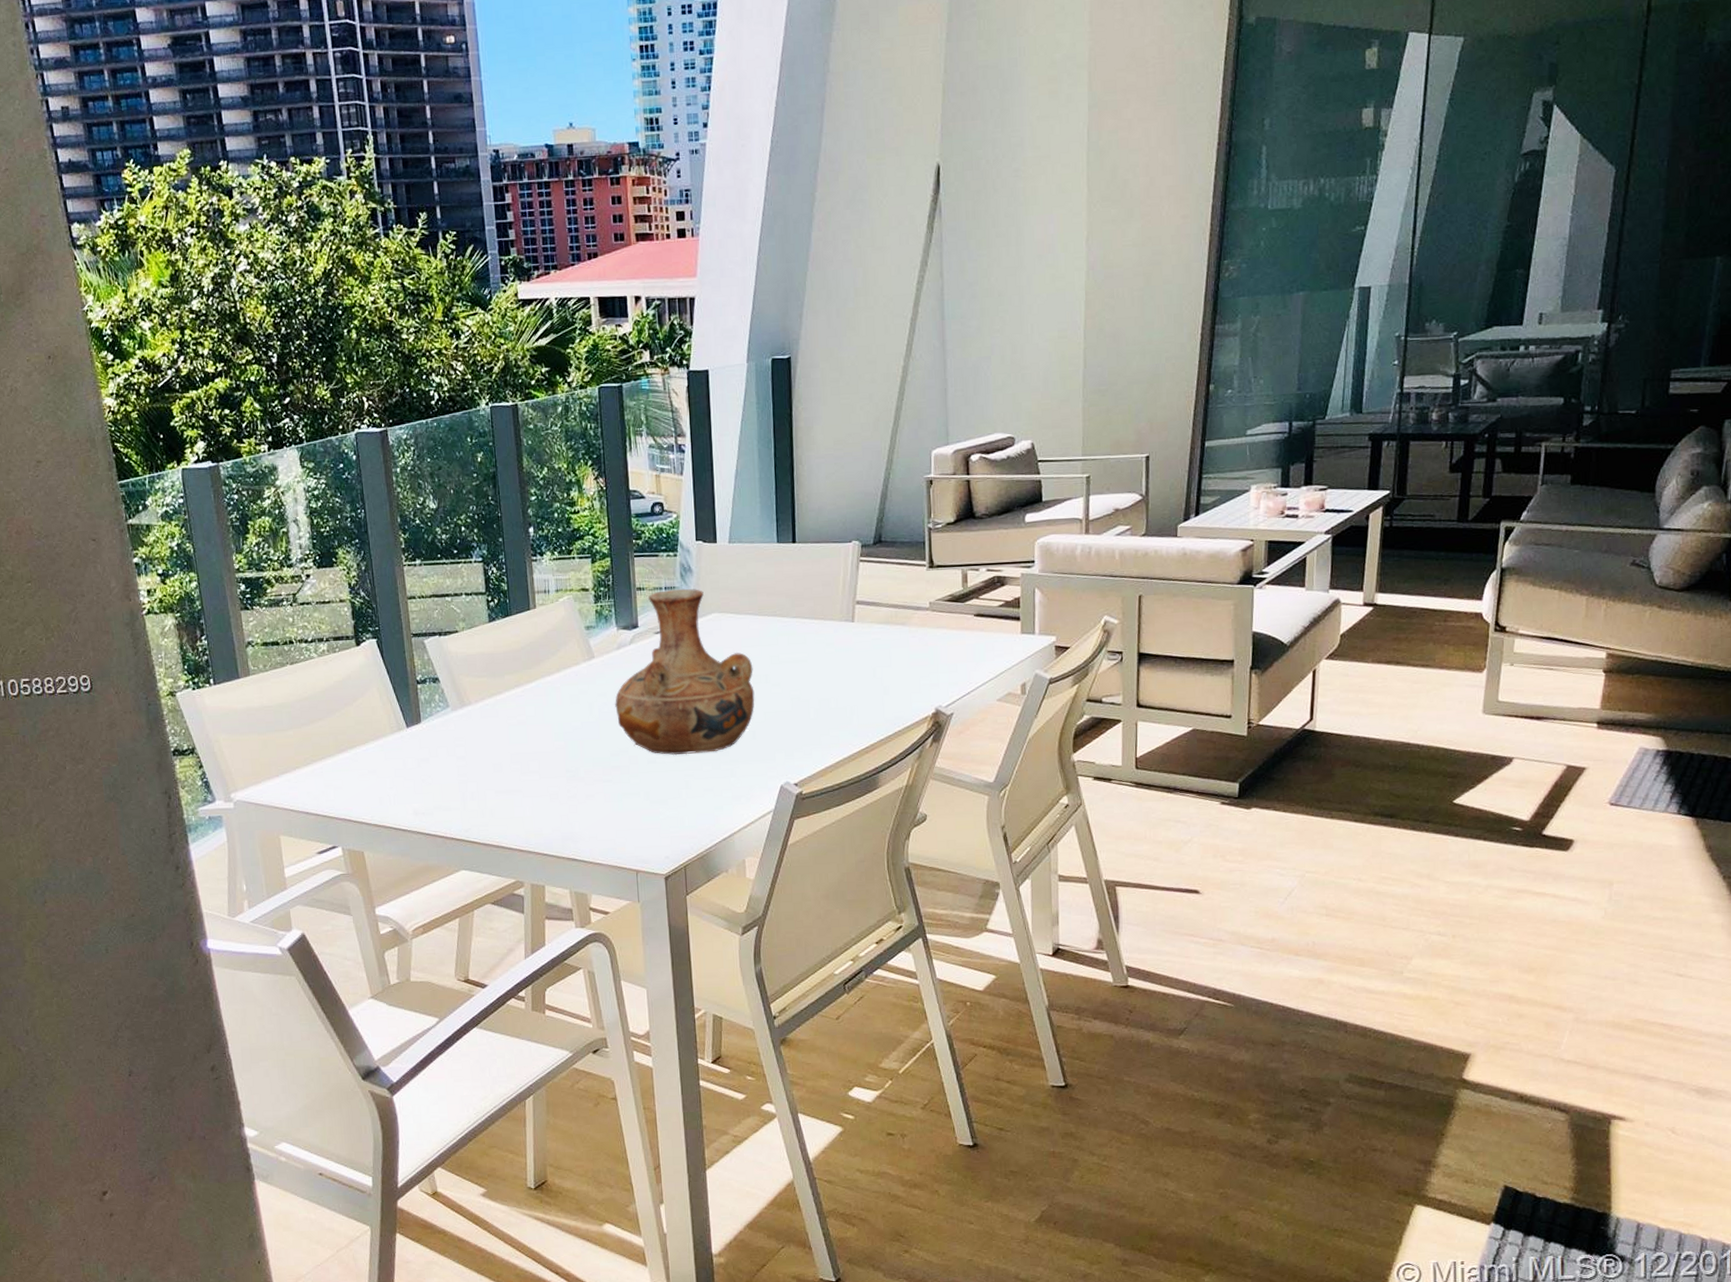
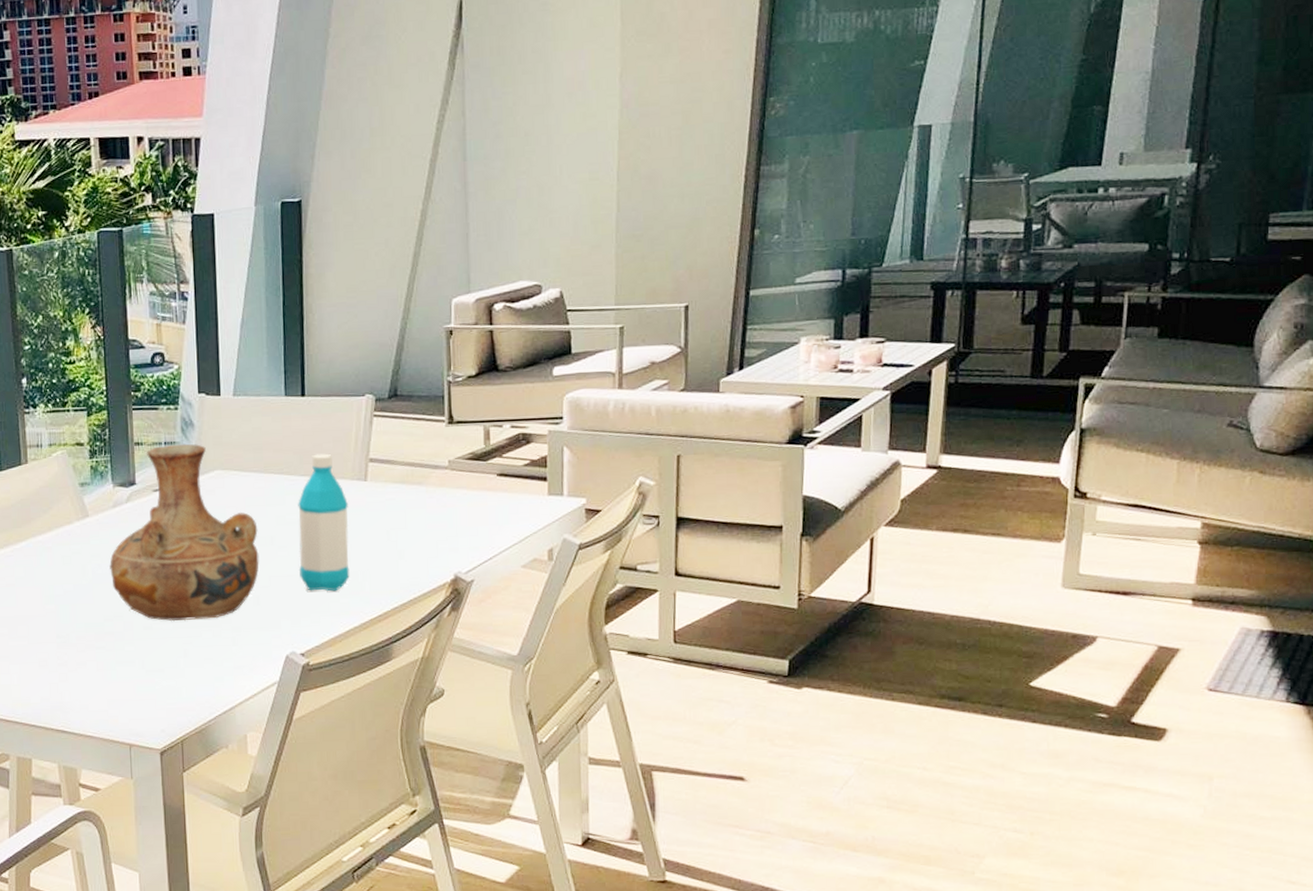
water bottle: none [790,596,839,726] -> present [298,453,350,592]

